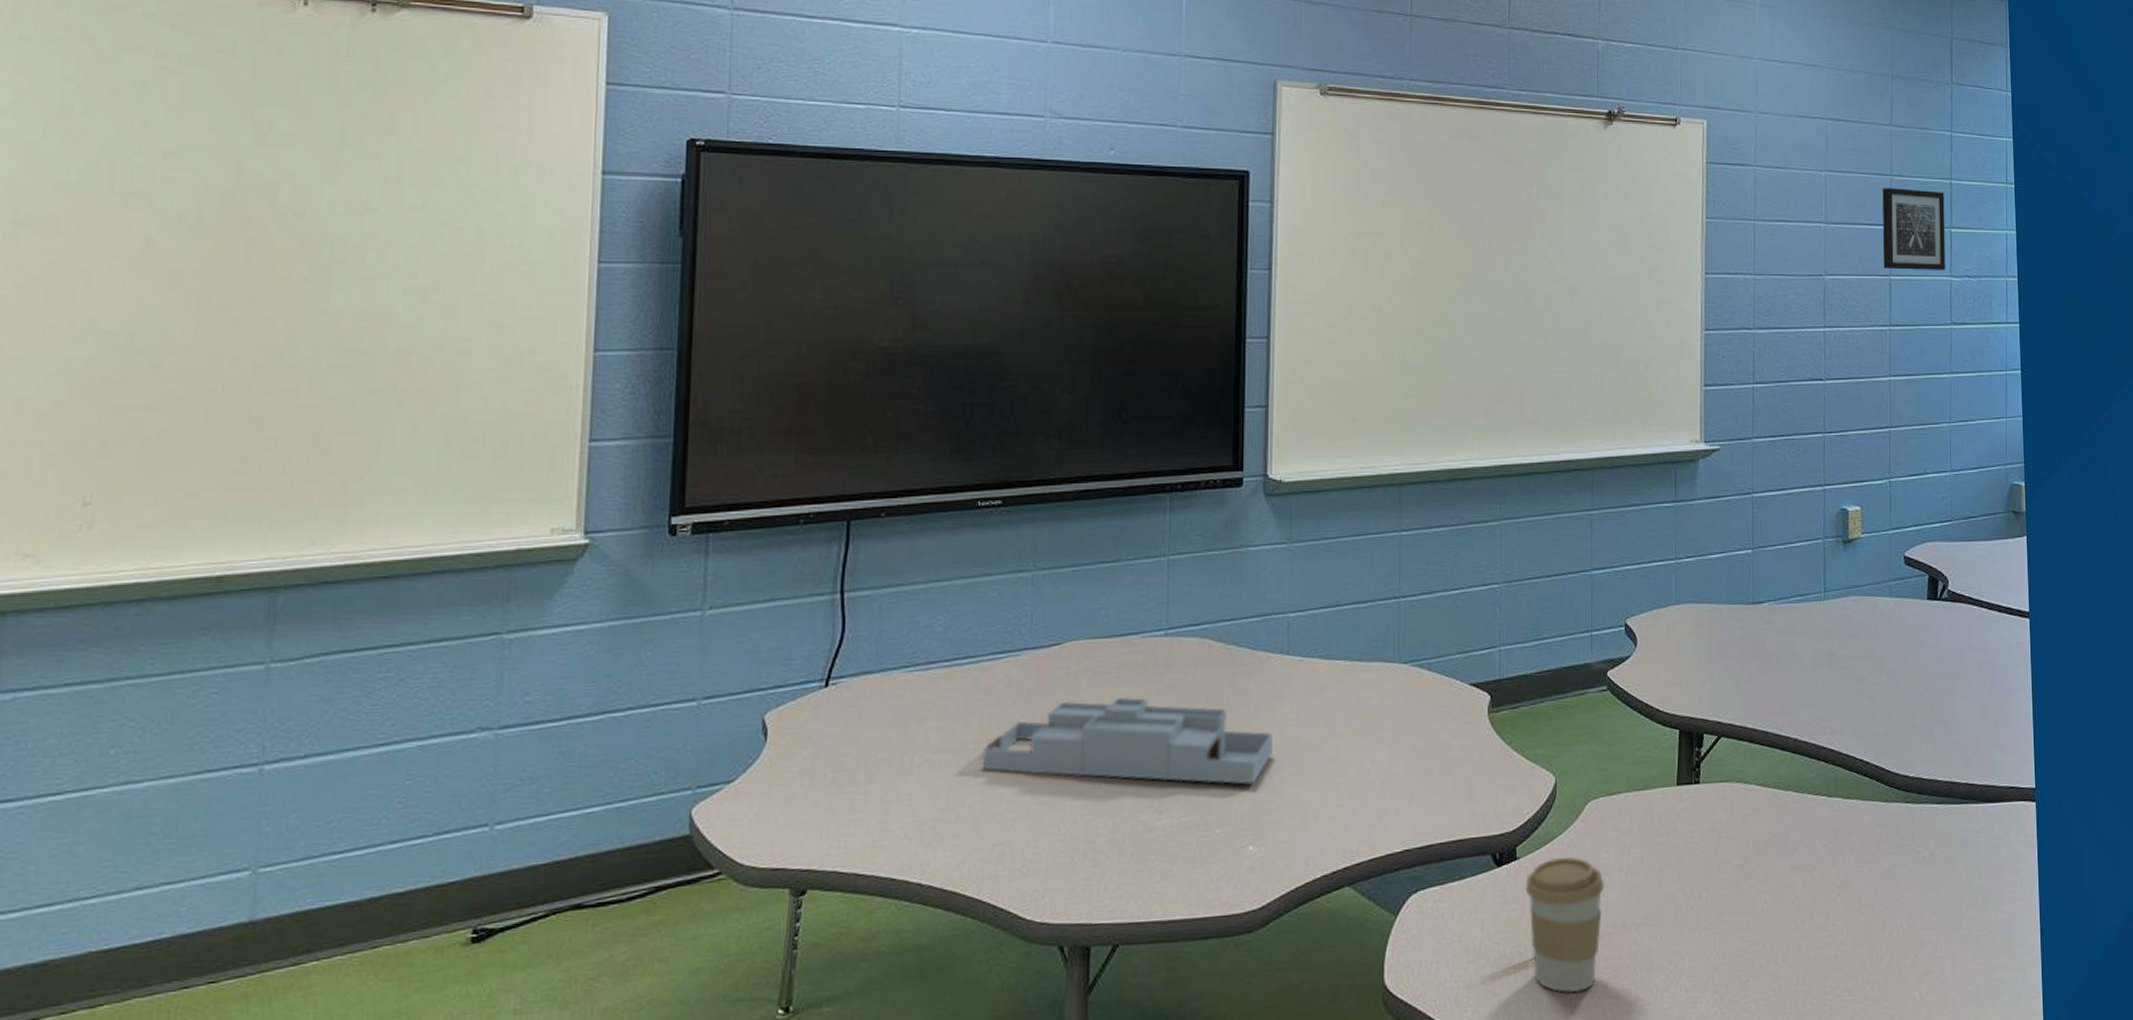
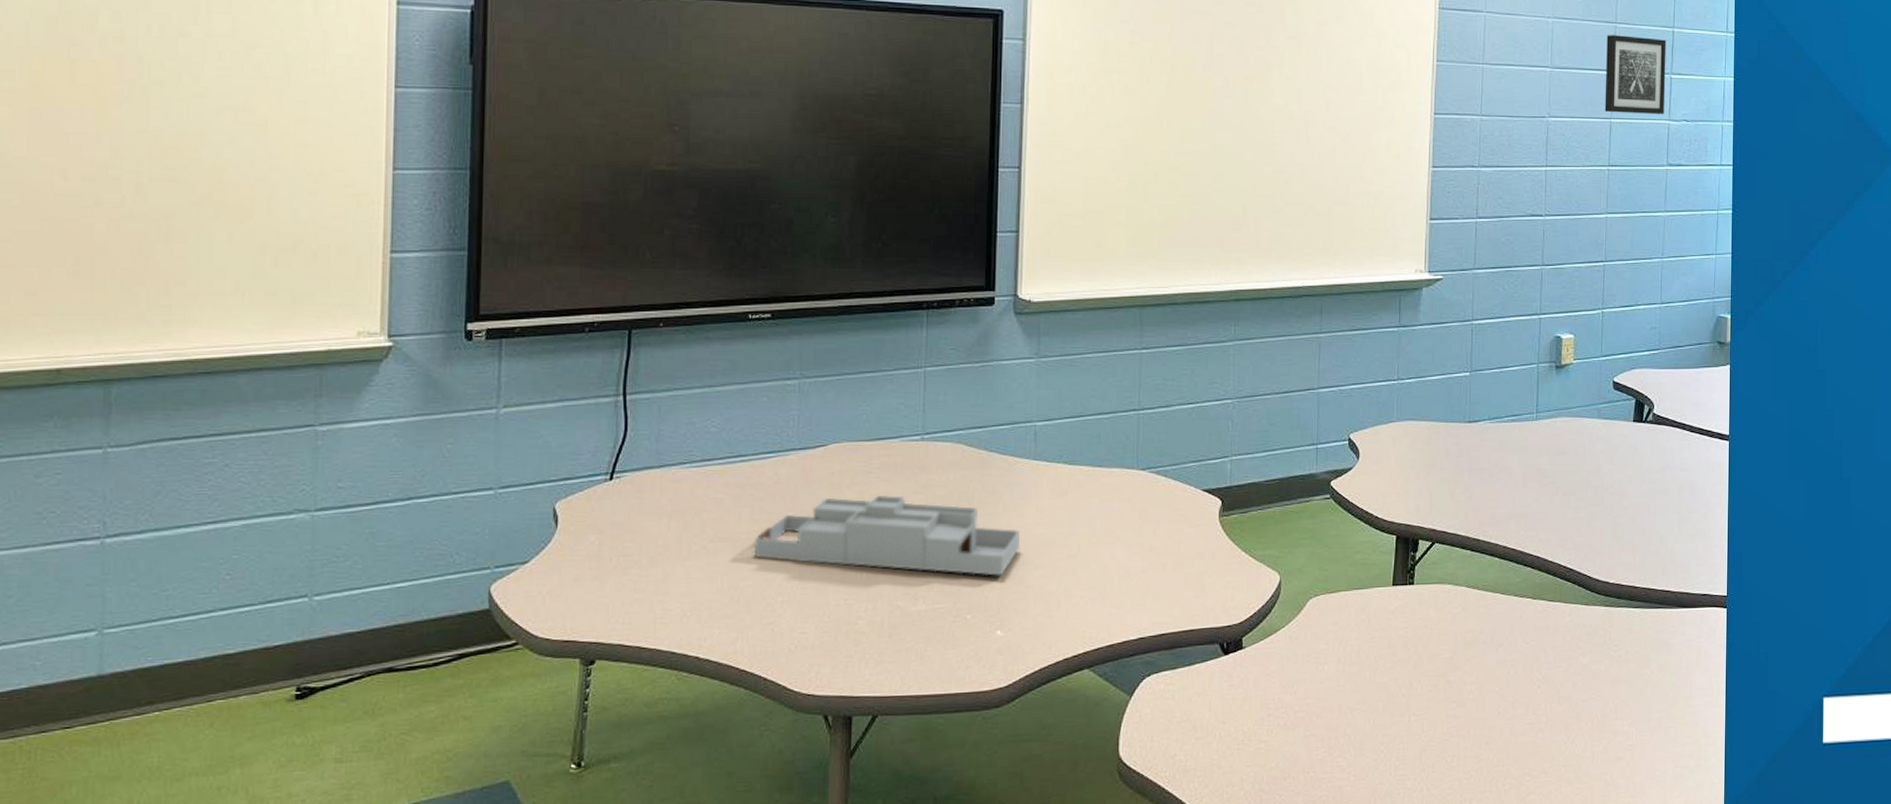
coffee cup: present [1524,857,1605,994] -> none [1249,648,1323,769]

